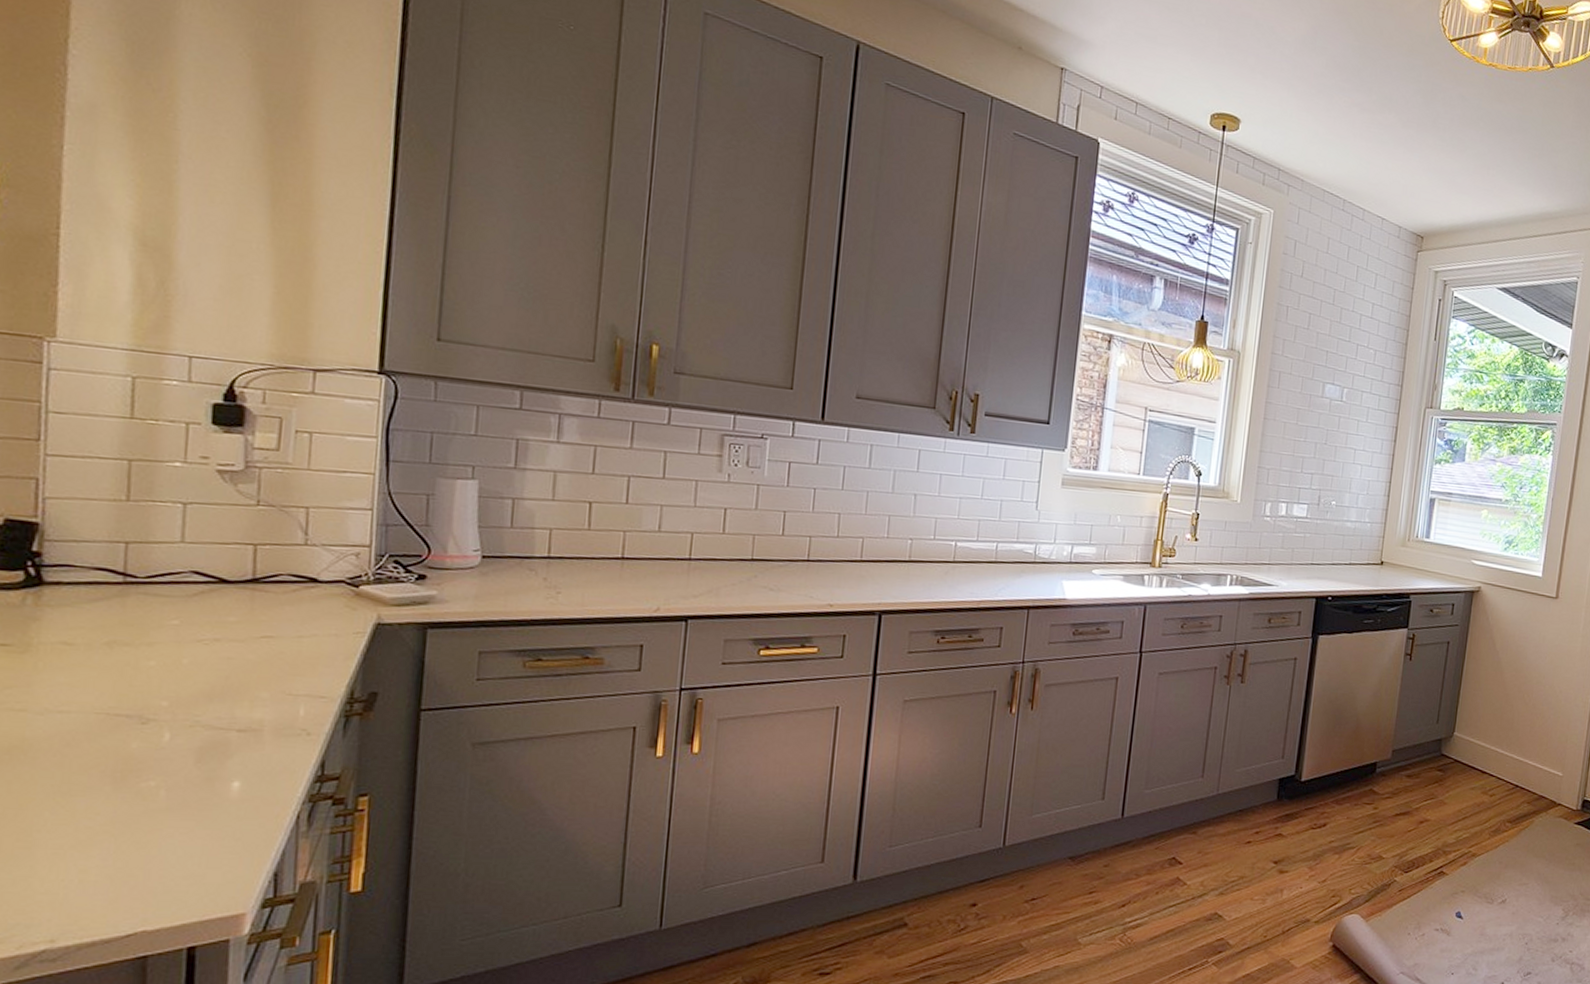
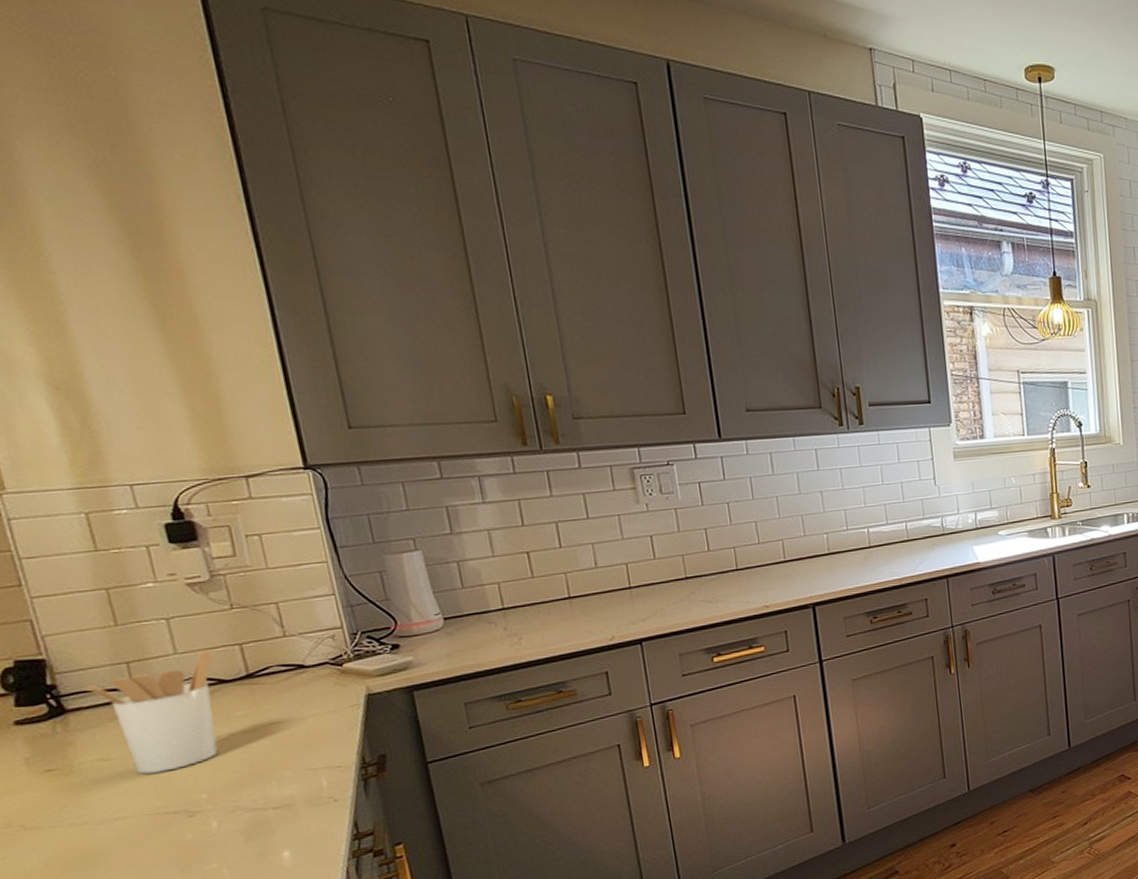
utensil holder: none [73,544,222,670] -> present [85,650,218,774]

